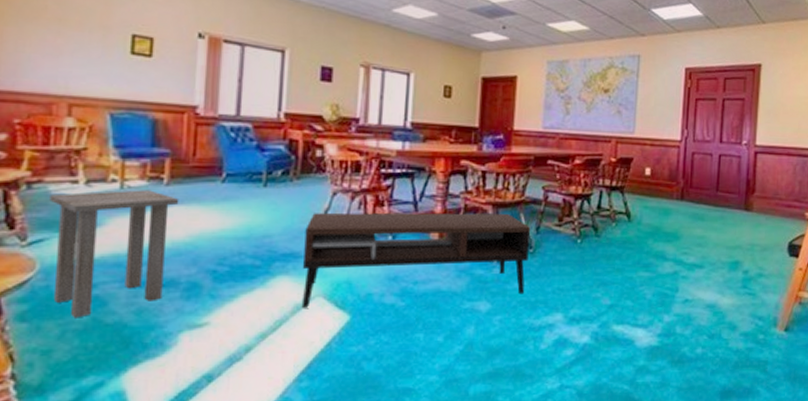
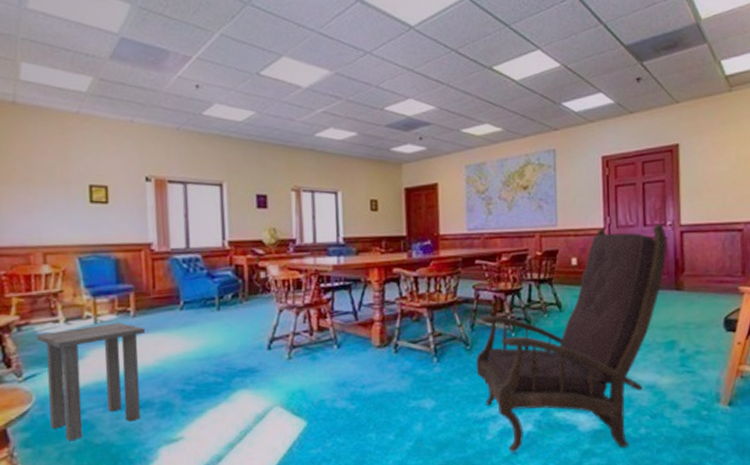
coffee table: present [301,212,531,308] -> none [258,315,466,418]
armchair: none [537,140,741,366] -> present [475,224,667,453]

